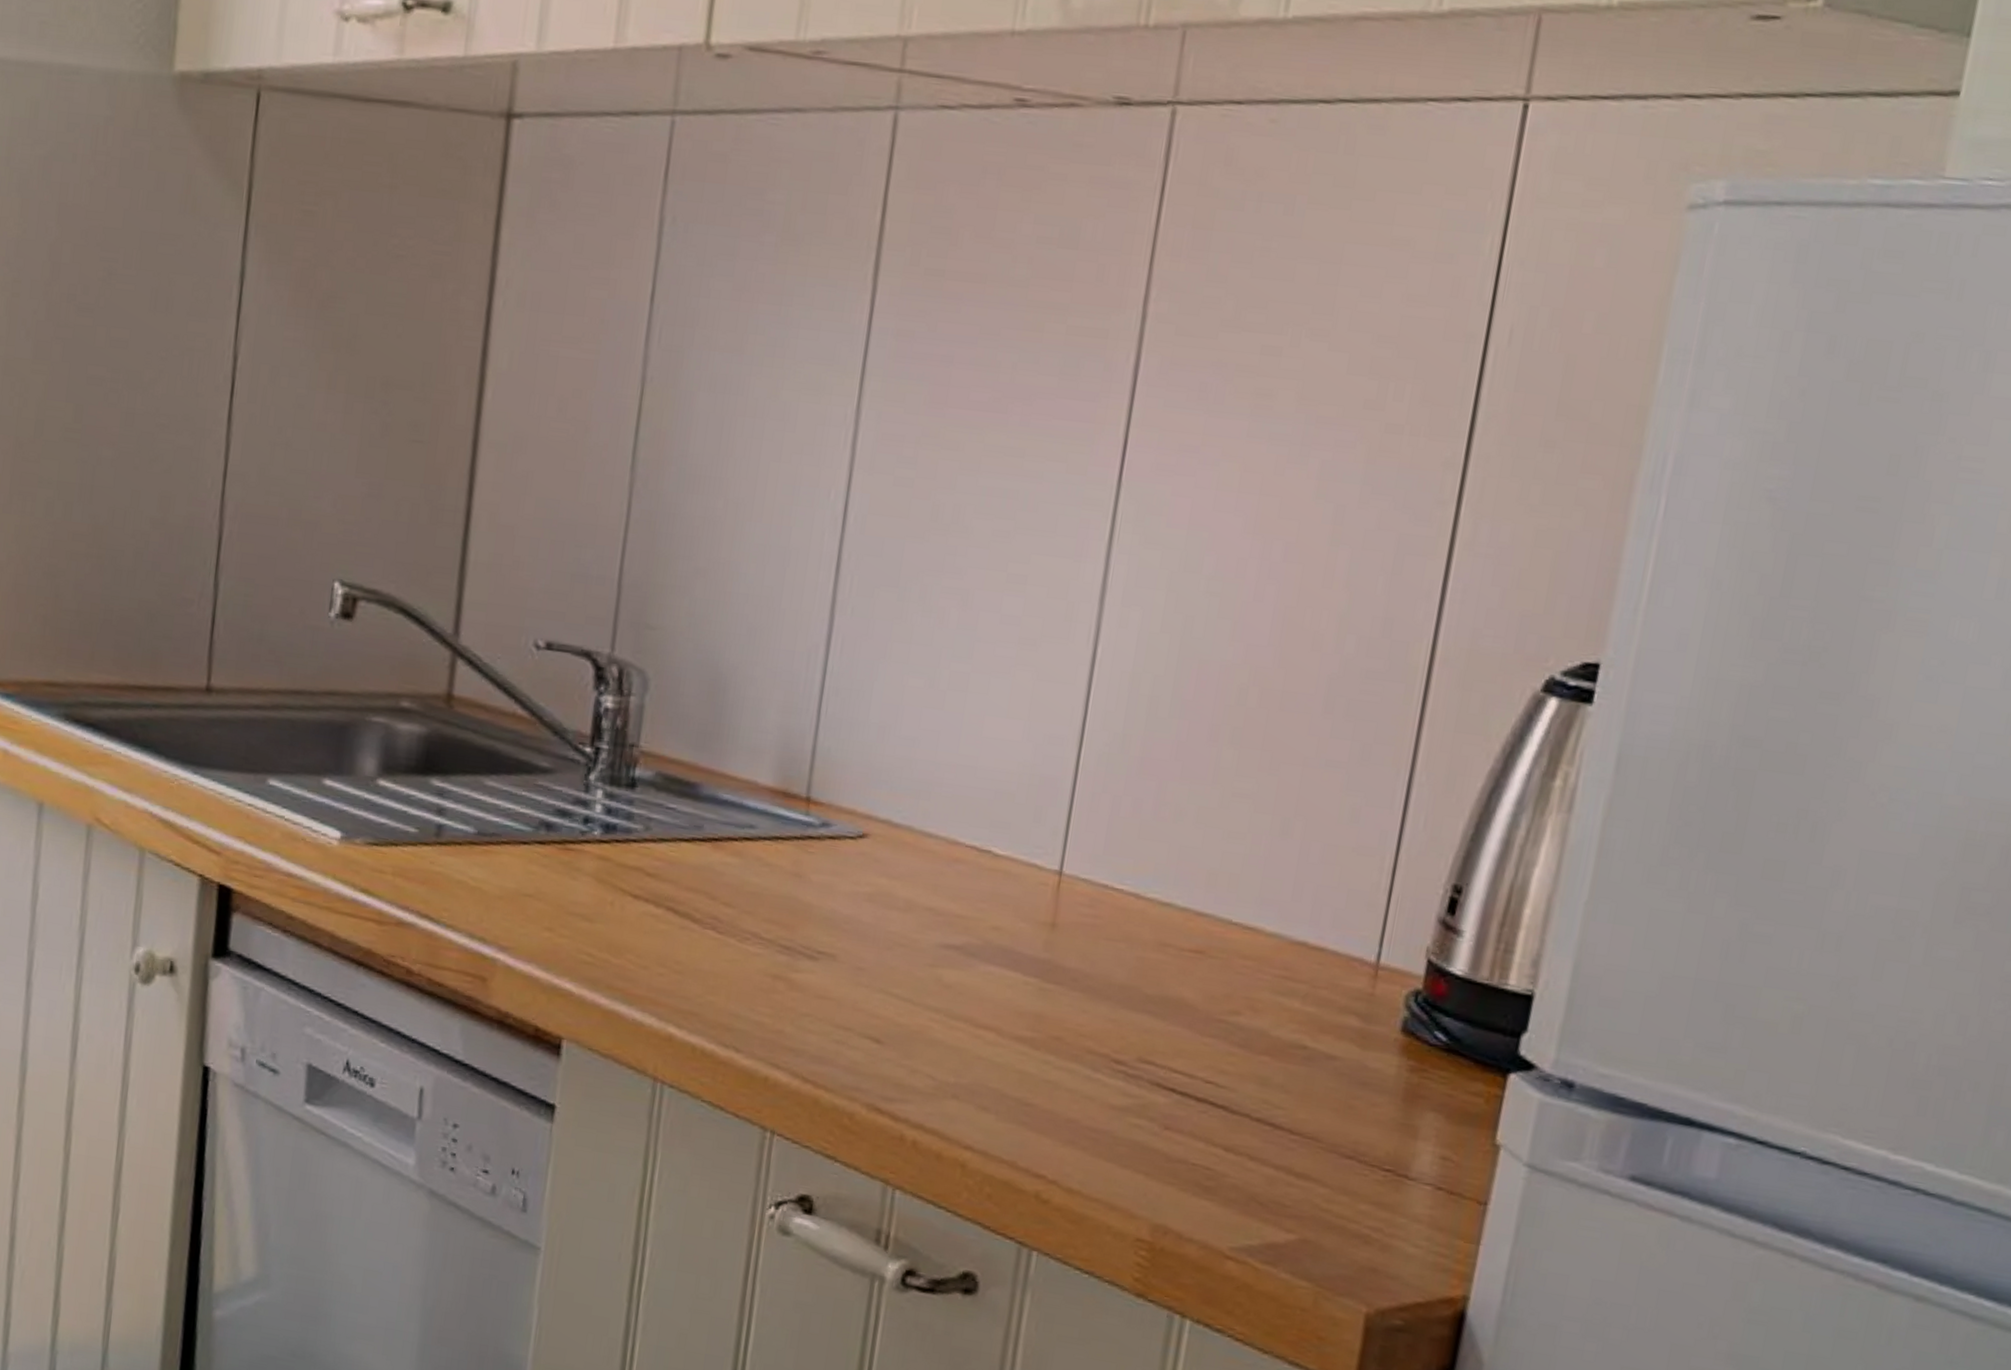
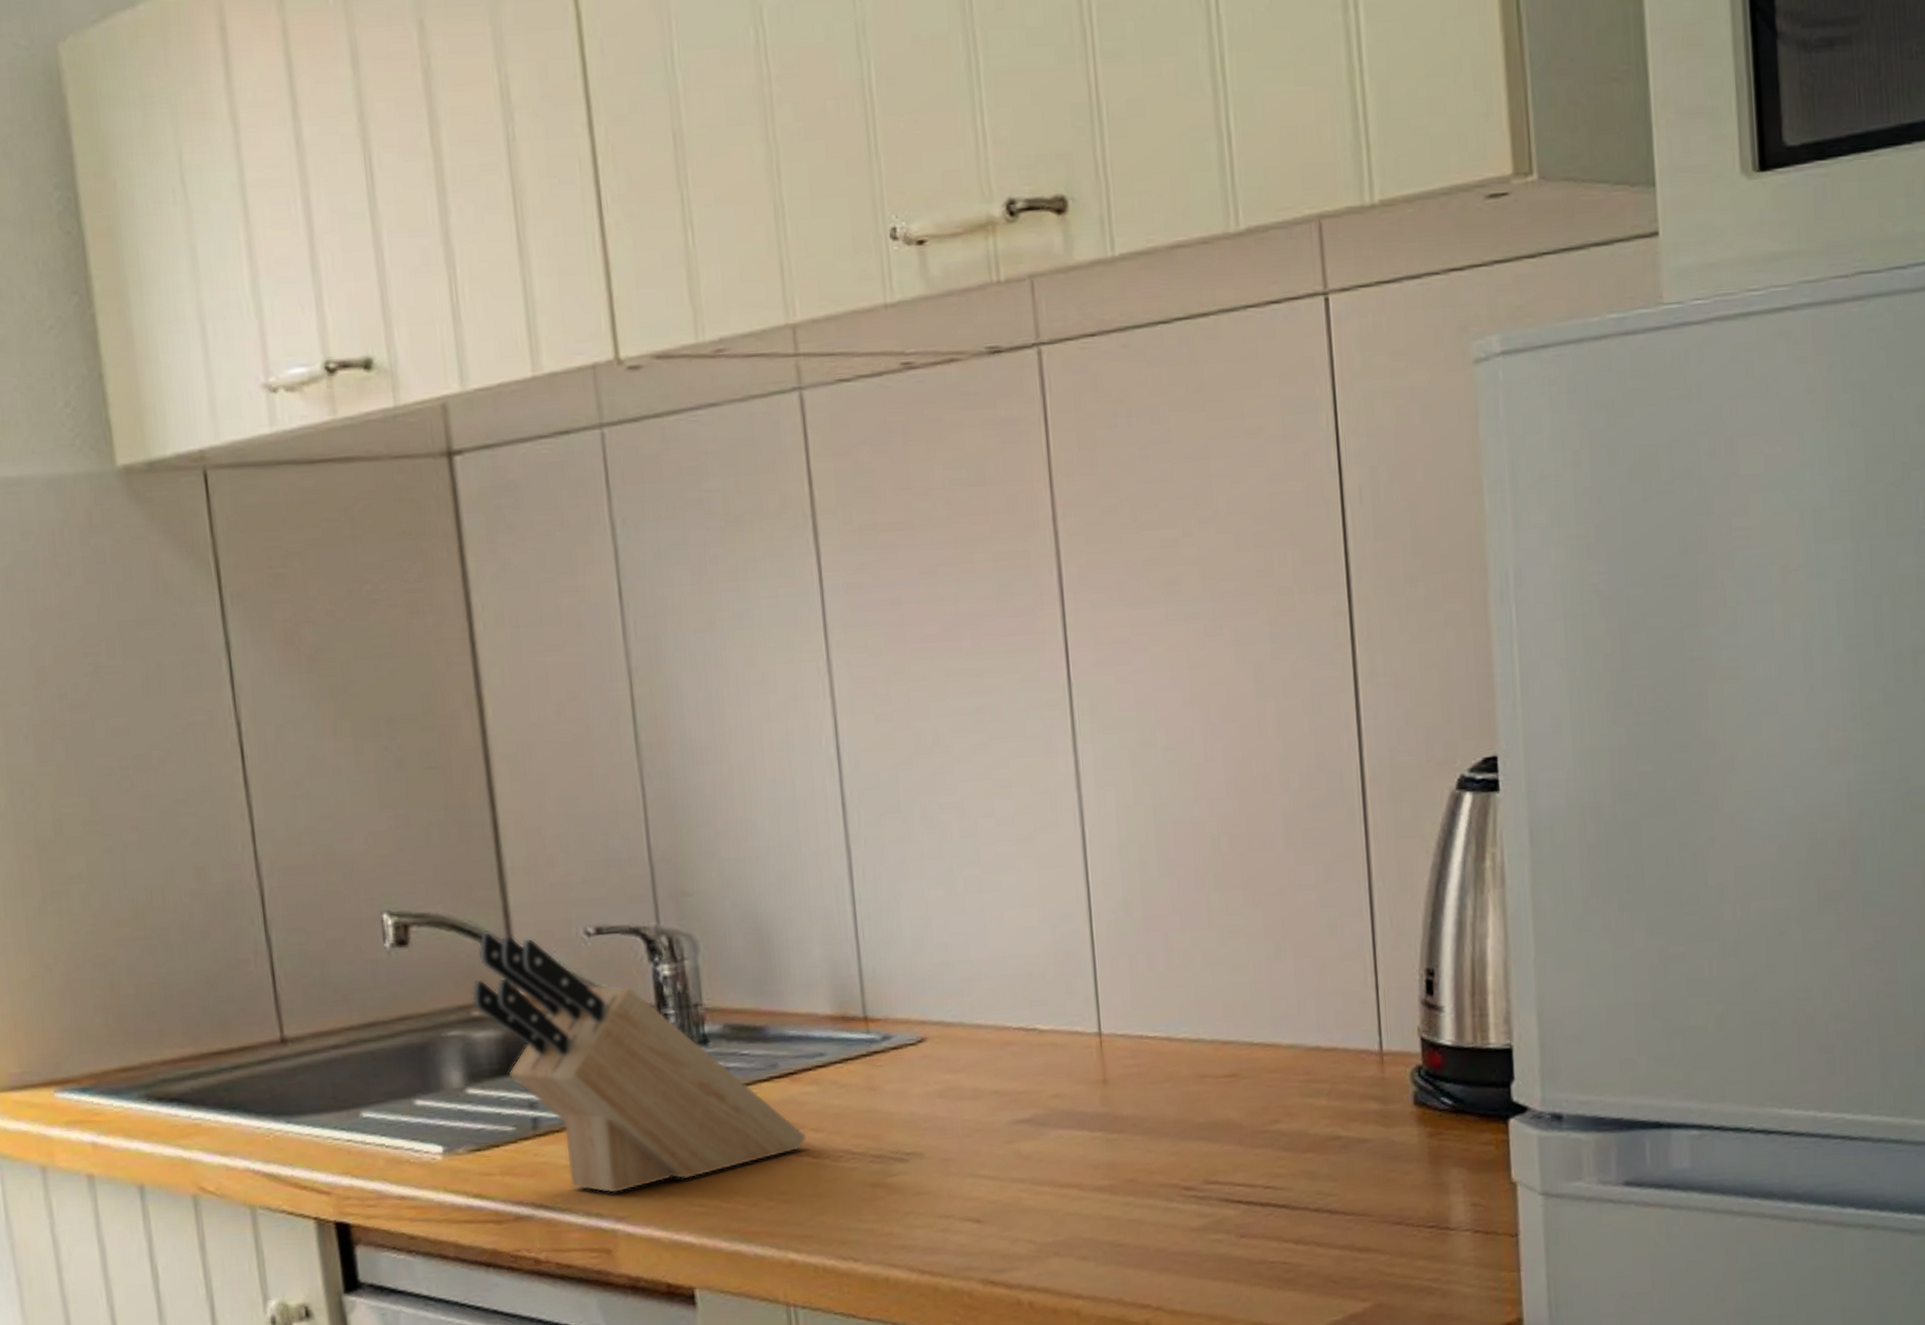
knife block: none [404,622,717,925] -> present [472,932,807,1194]

